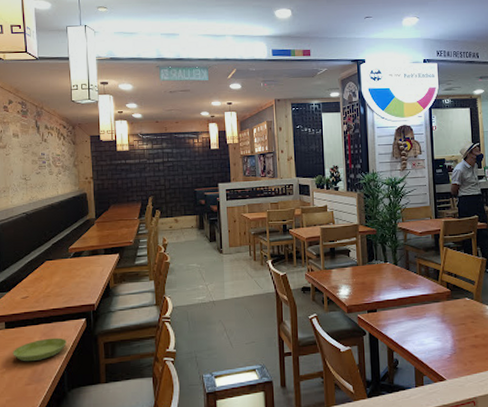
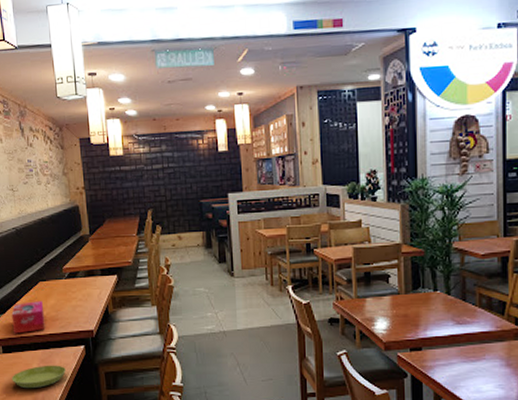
tissue box: none [17,279,49,310] -> present [11,301,45,334]

